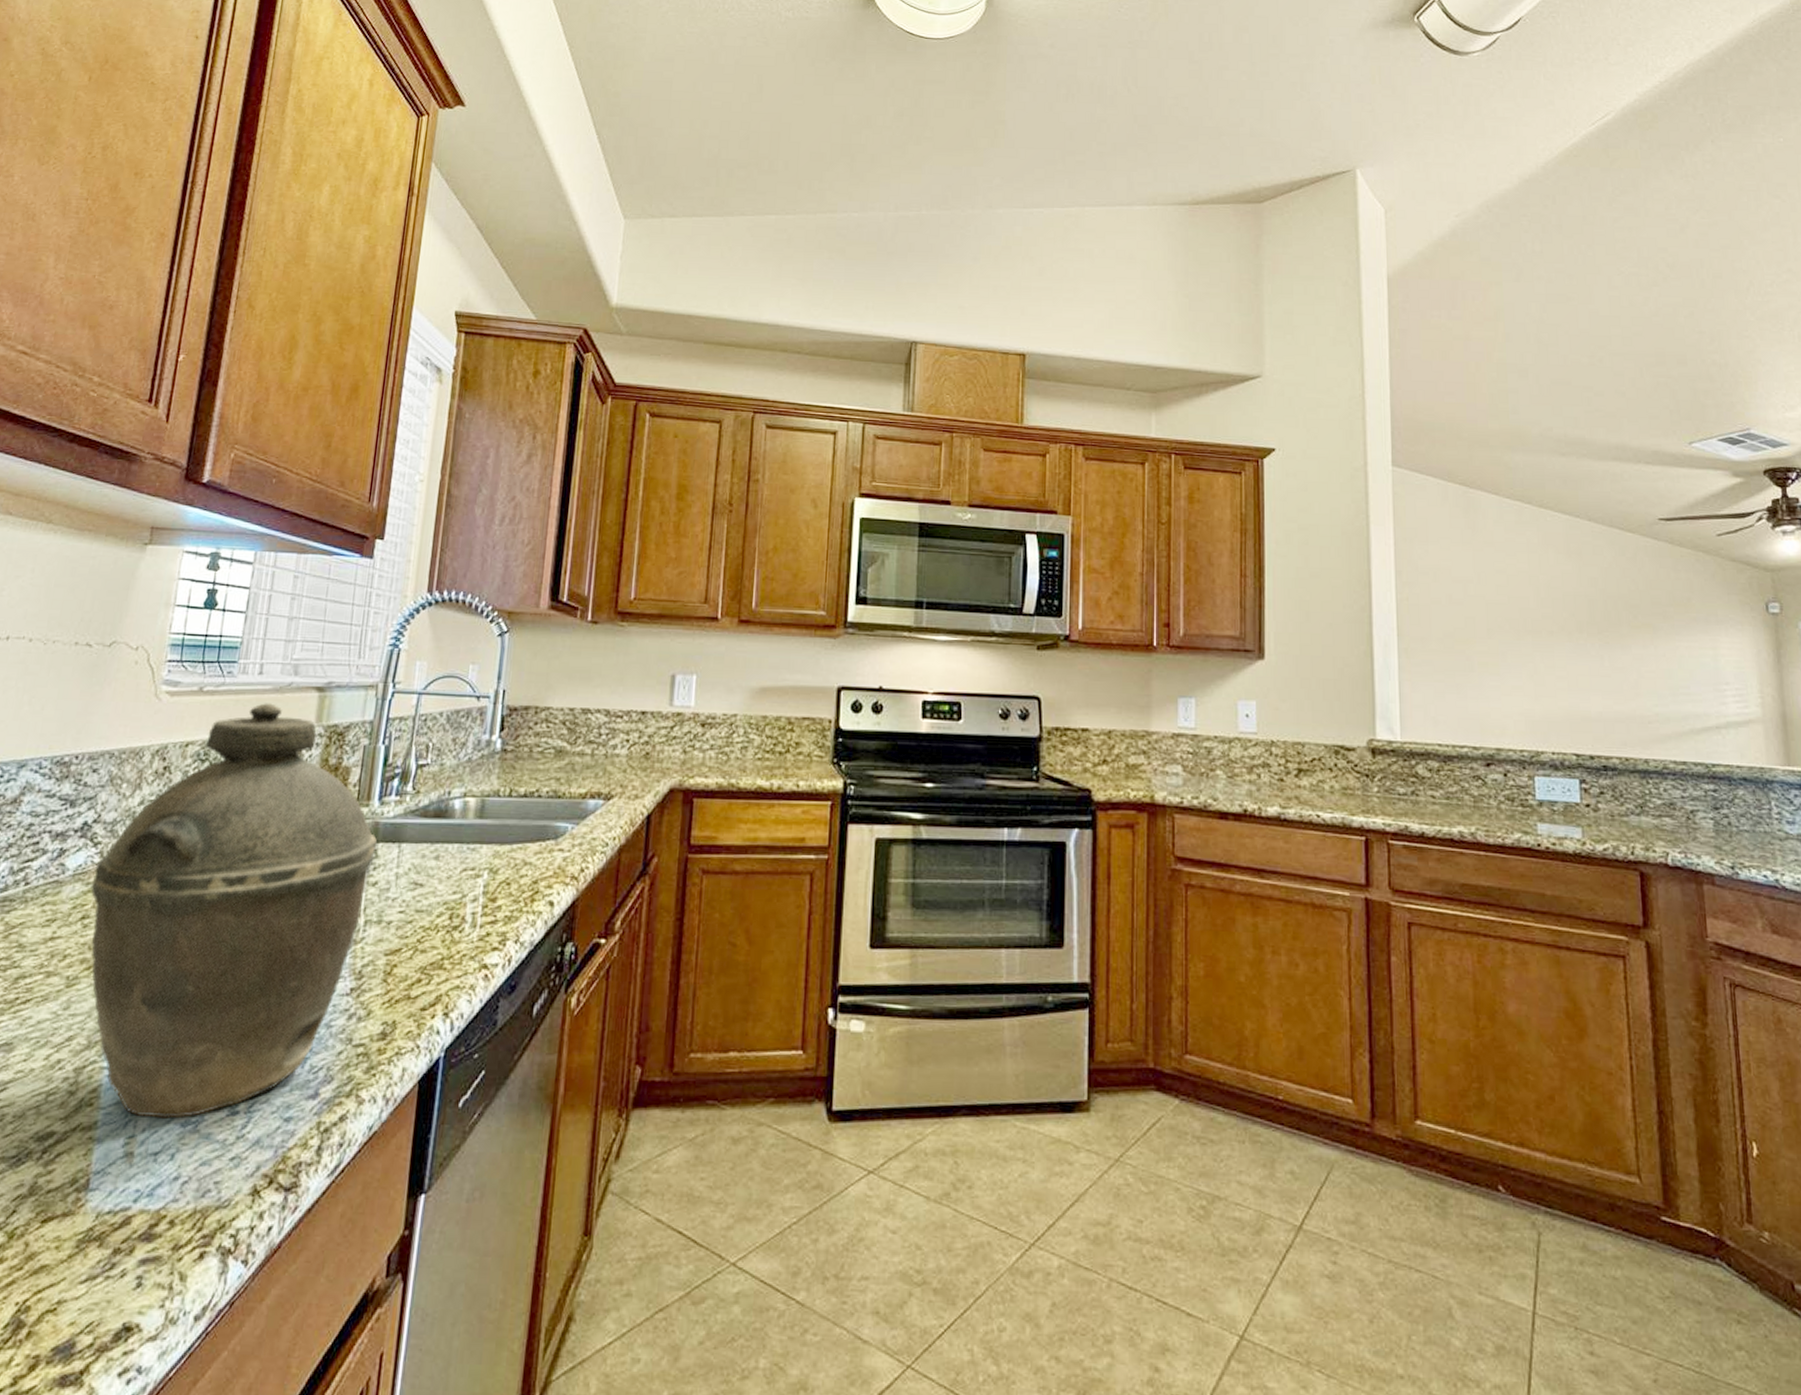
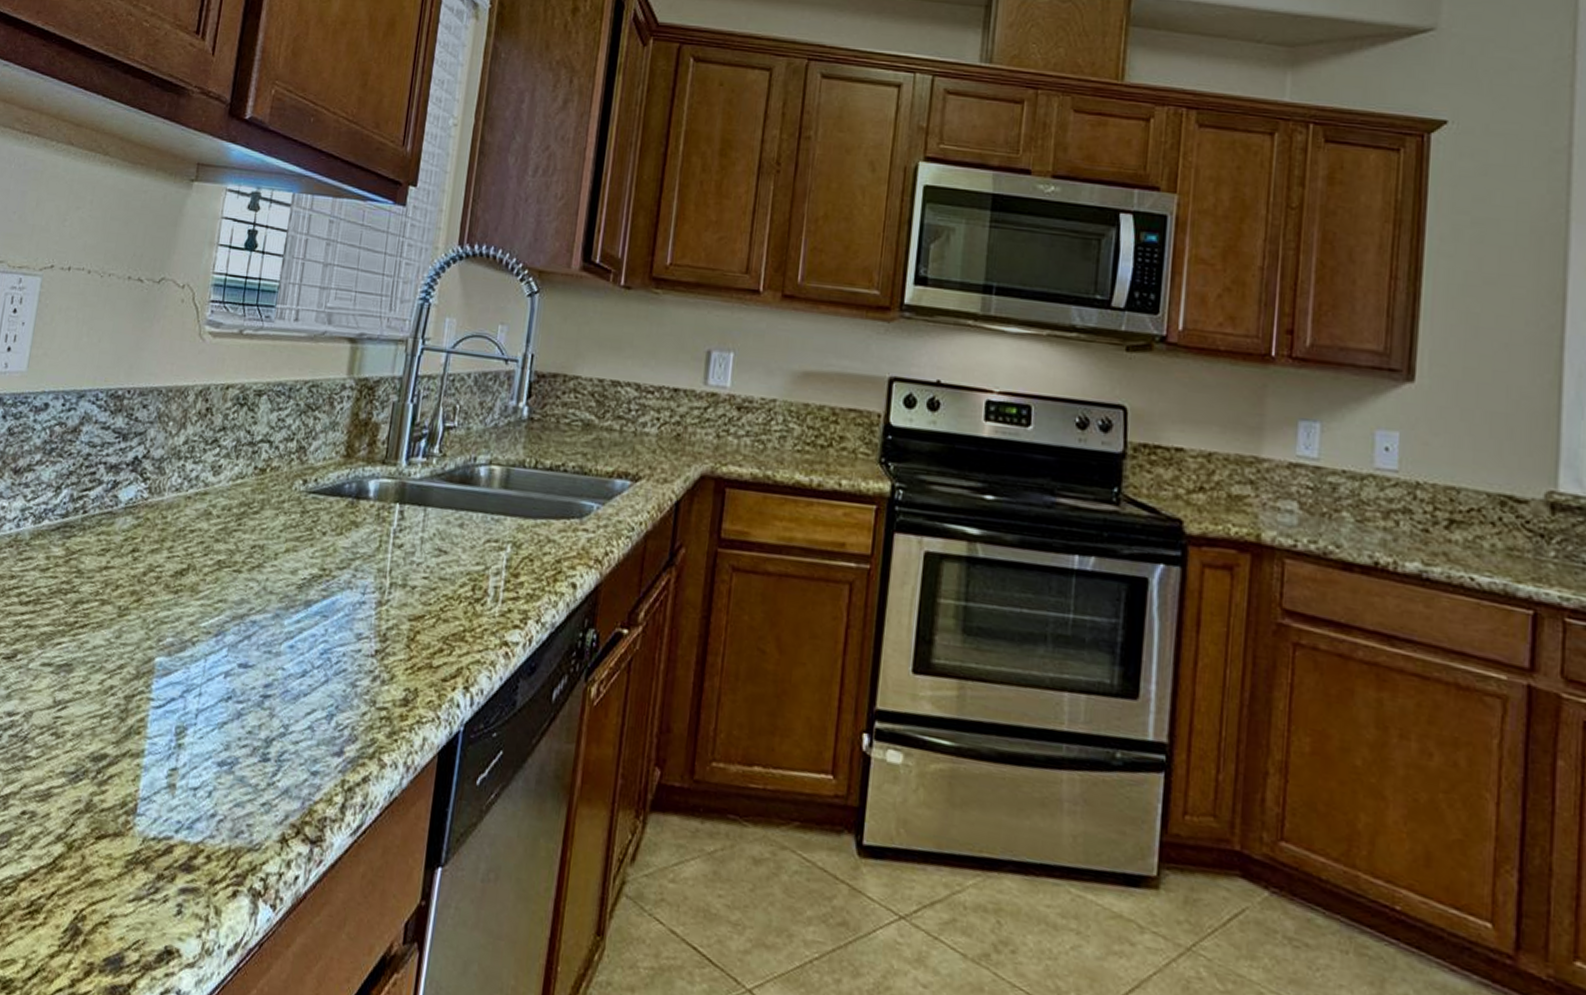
kettle: present [90,703,378,1120] -> none [140,350,404,758]

